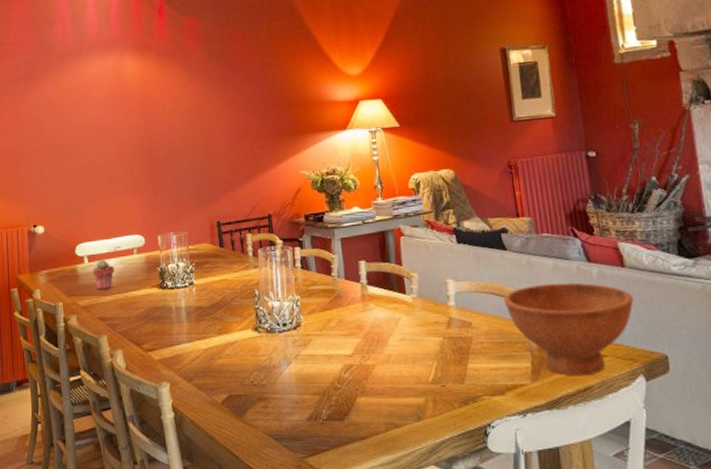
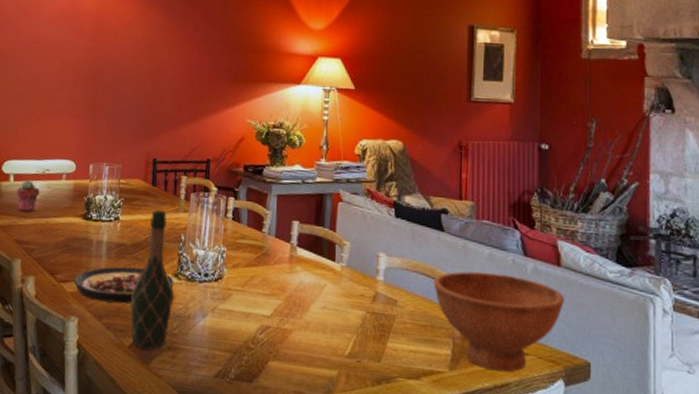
plate: none [159,327,255,364] -> present [73,266,174,304]
wine bottle: none [216,270,257,403] -> present [131,210,174,350]

